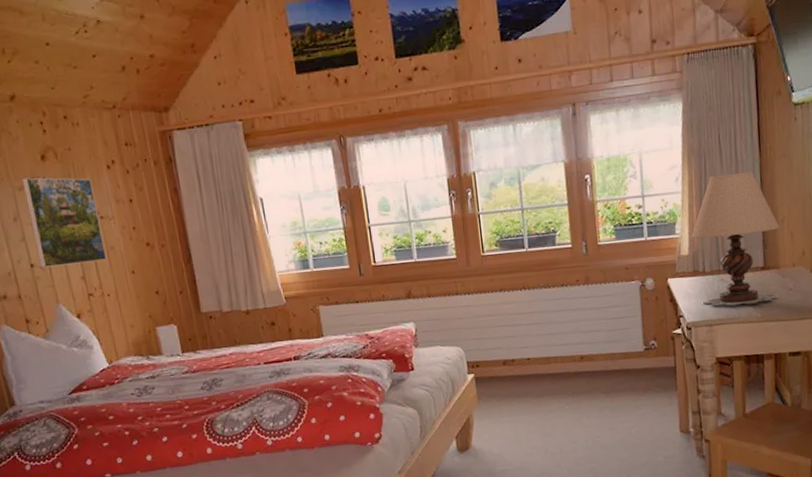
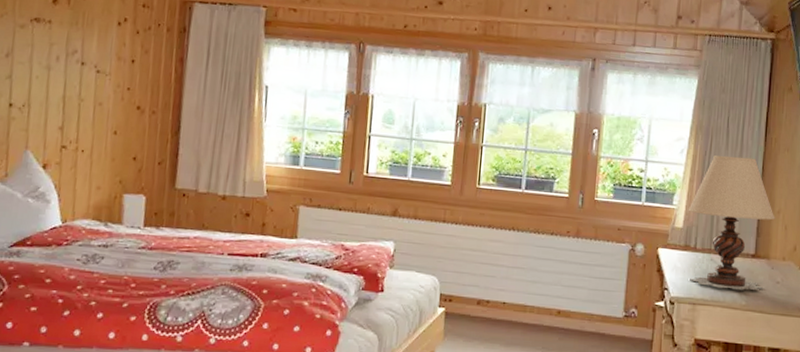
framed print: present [21,177,107,268] -> none [19,16,98,116]

